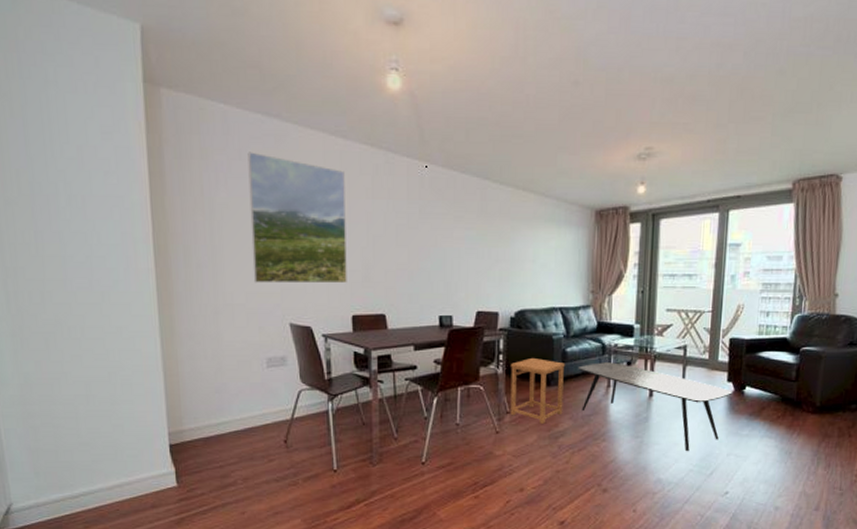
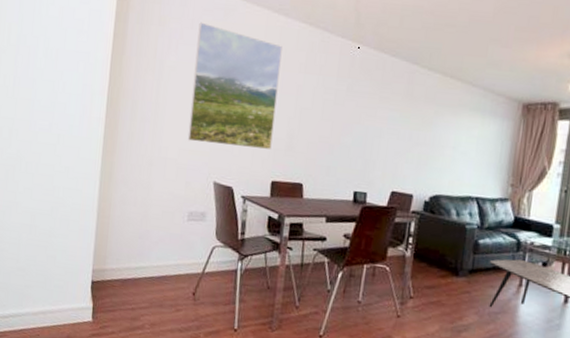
side table: present [510,357,566,424] -> none [414,244,477,315]

